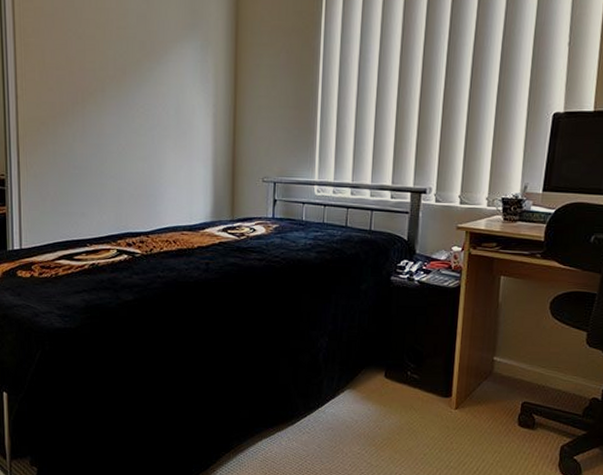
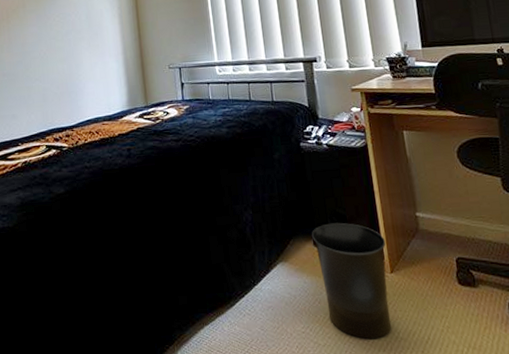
waste bin: none [385,358,457,466] -> present [312,222,392,340]

